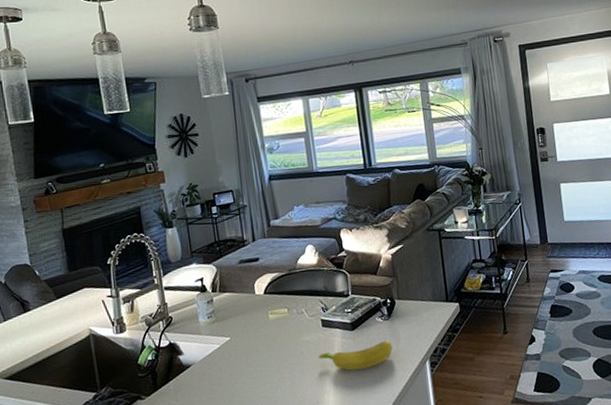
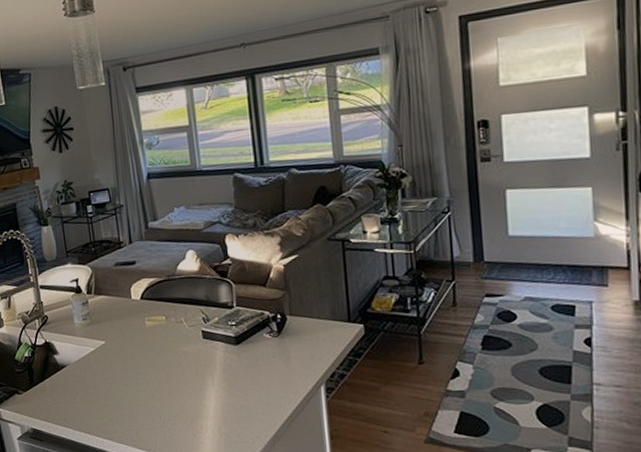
banana: present [319,340,393,371] -> none [198,358,282,387]

